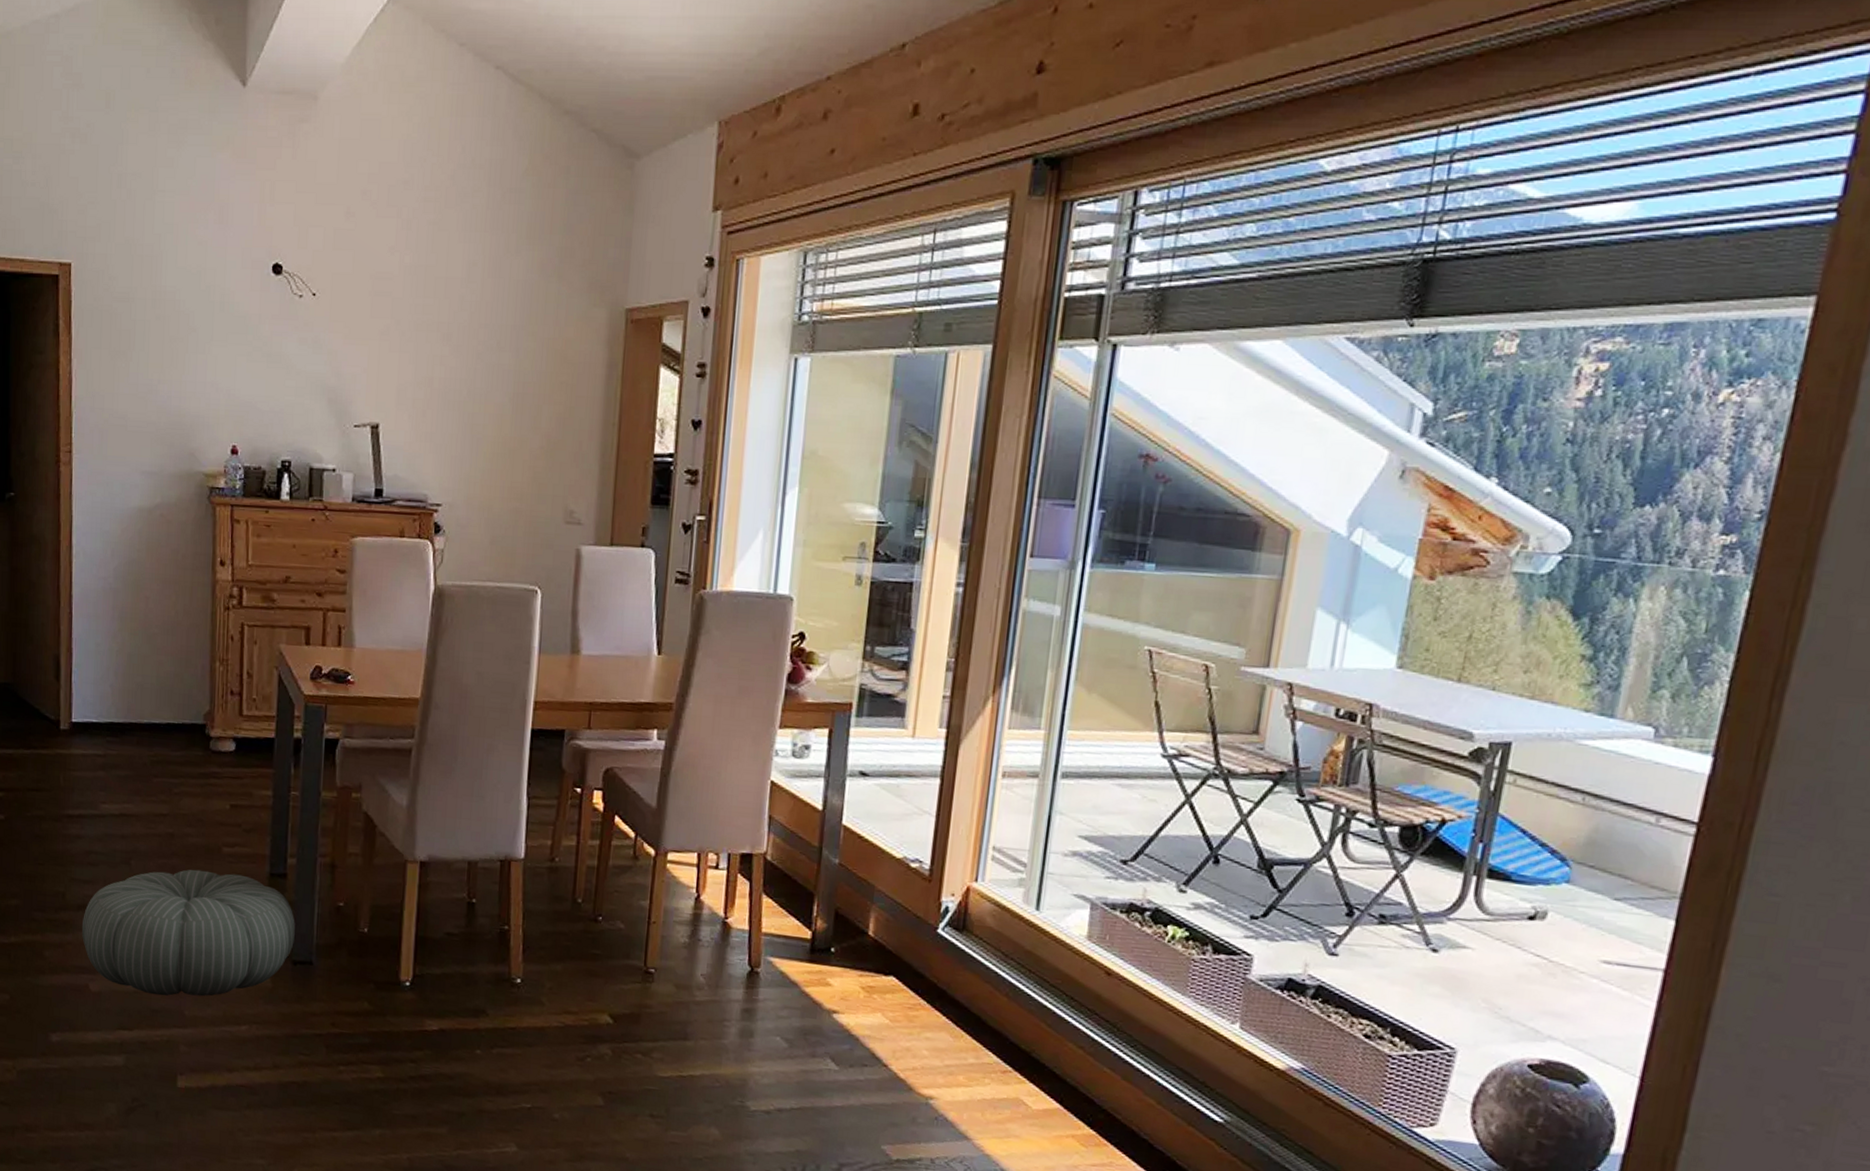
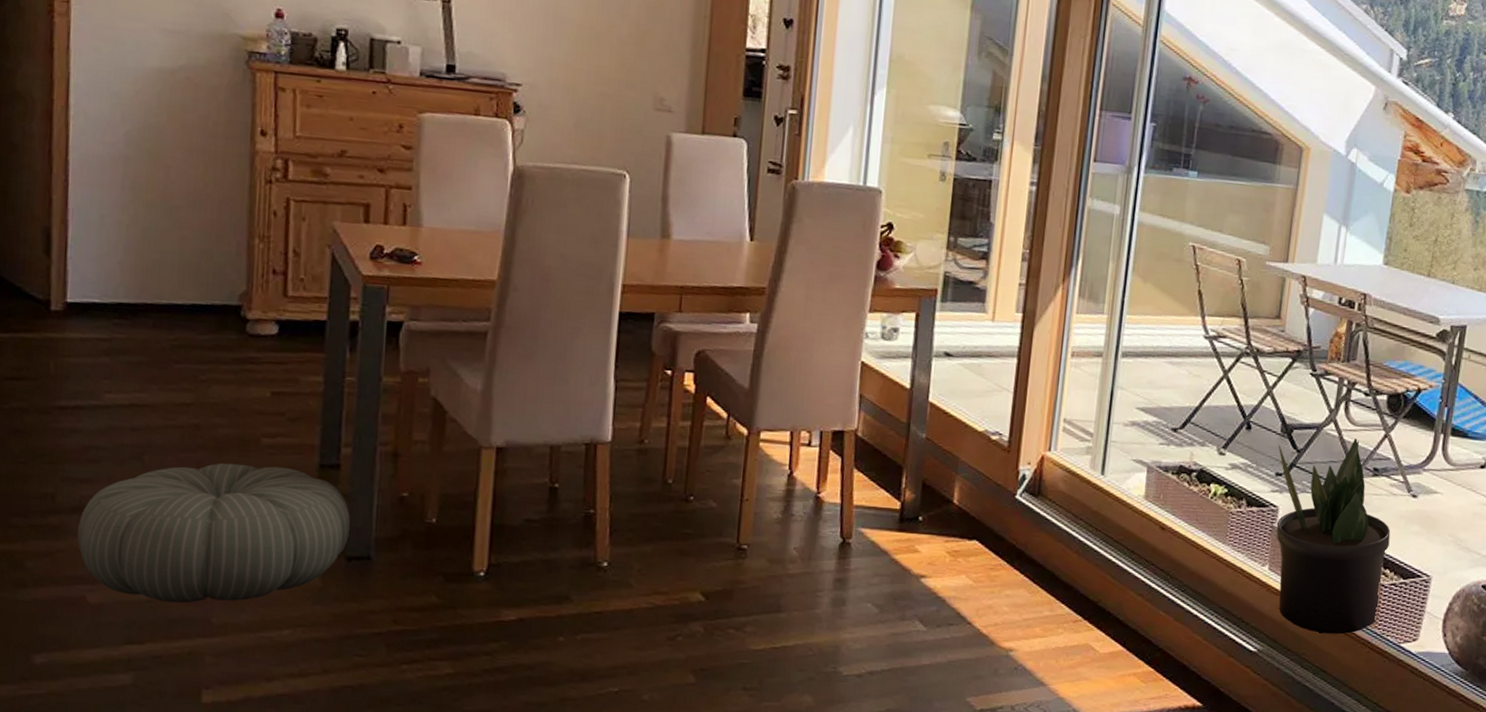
planter: none [1249,878,1402,1111] -> present [1276,438,1391,634]

